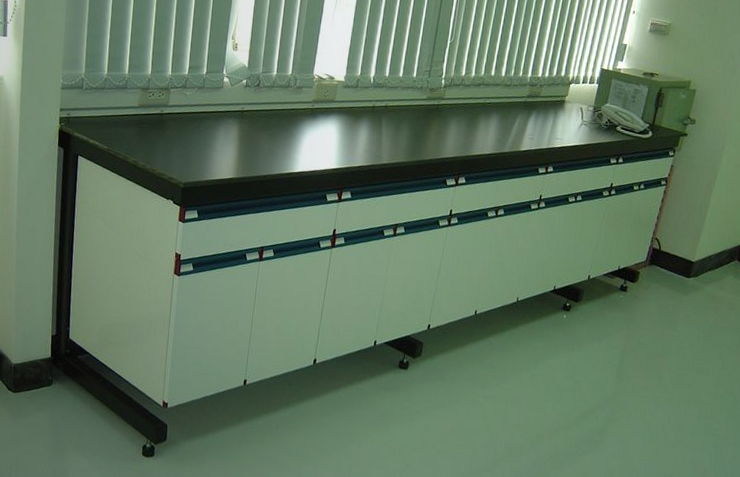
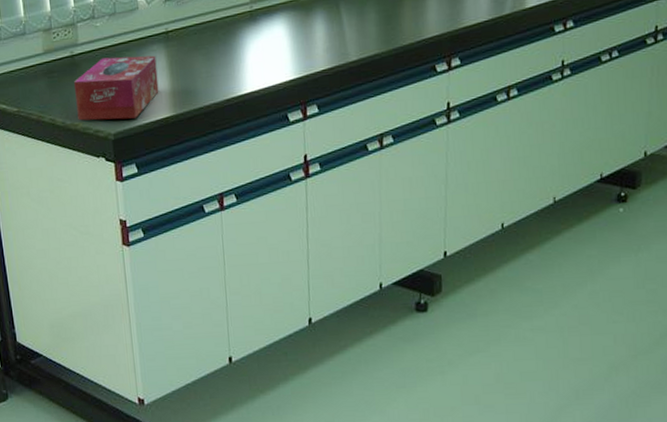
tissue box: none [157,121,230,174] -> present [74,55,159,121]

